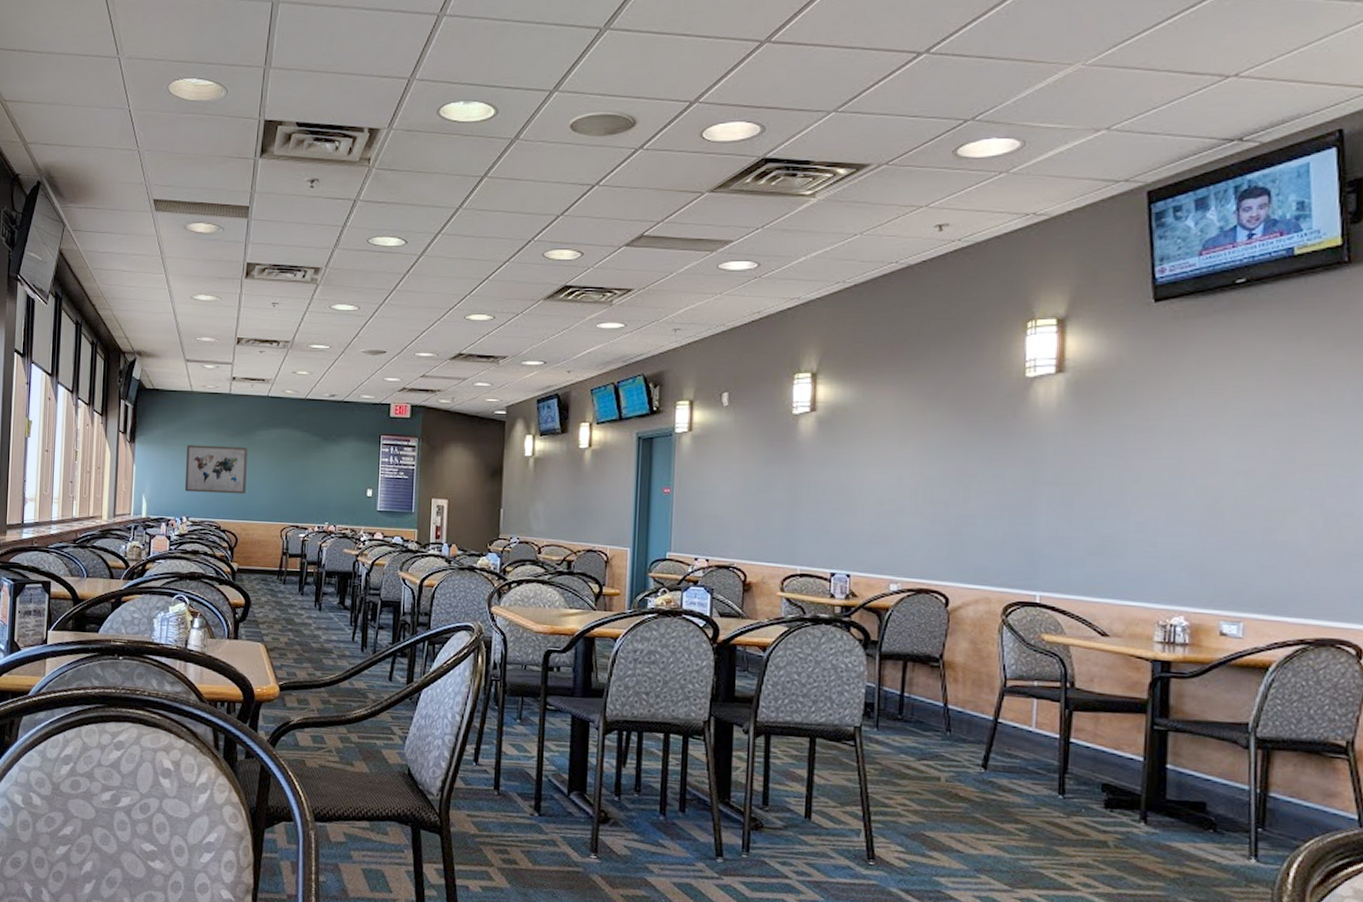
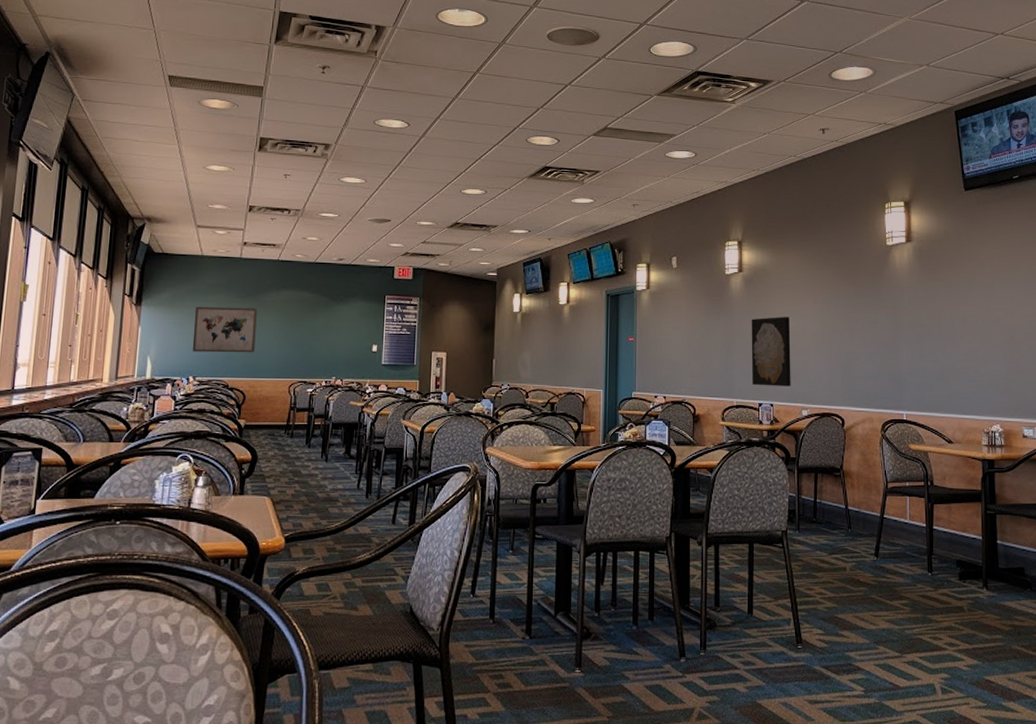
wall art: none [823,467,879,554] -> present [751,317,791,386]

